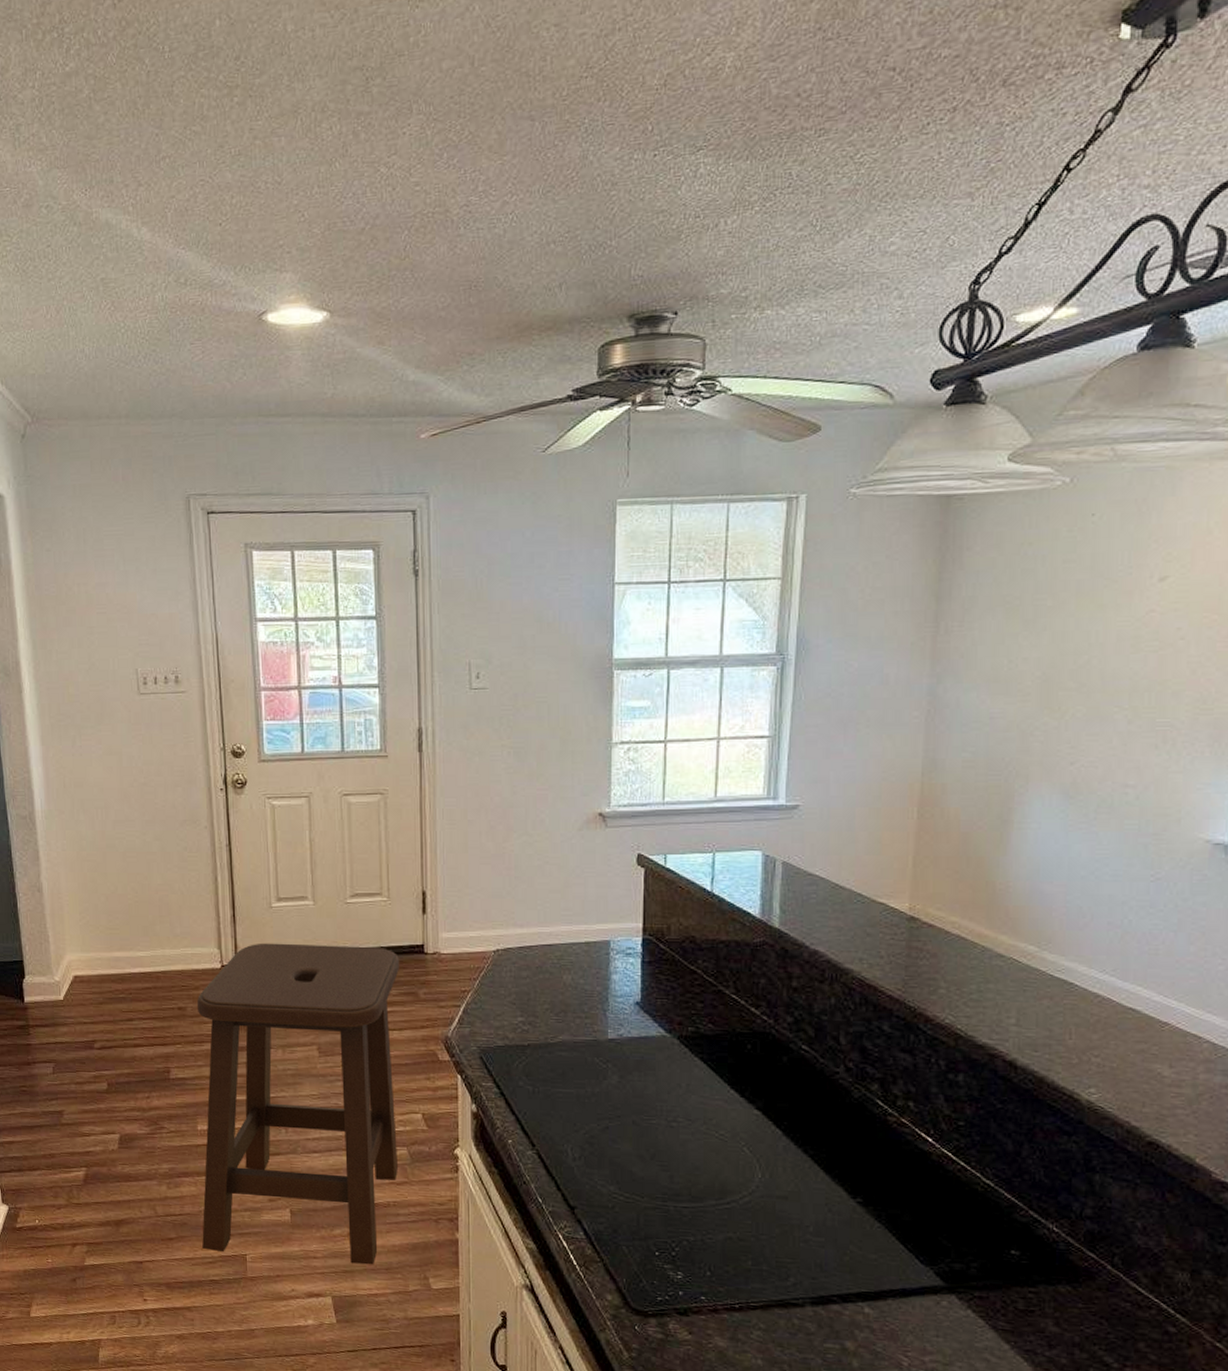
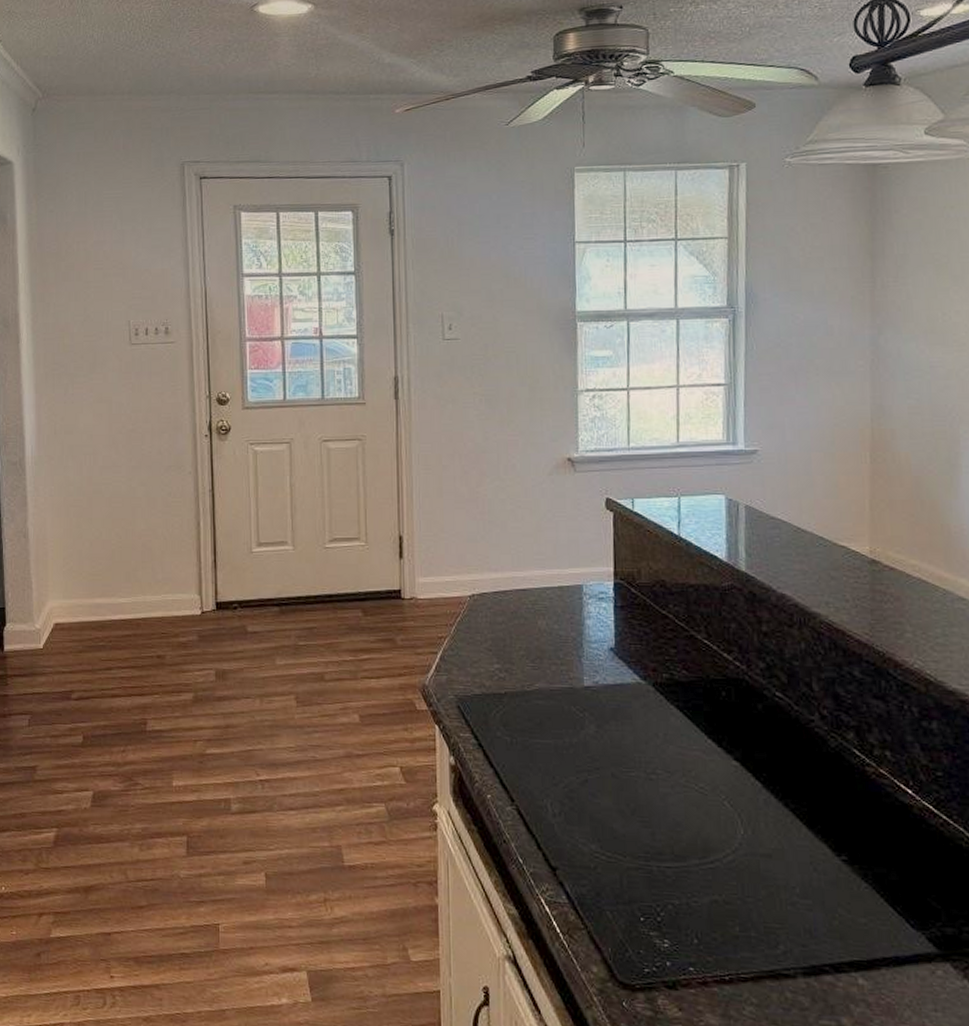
stool: present [196,943,399,1265] -> none [174,588,377,935]

